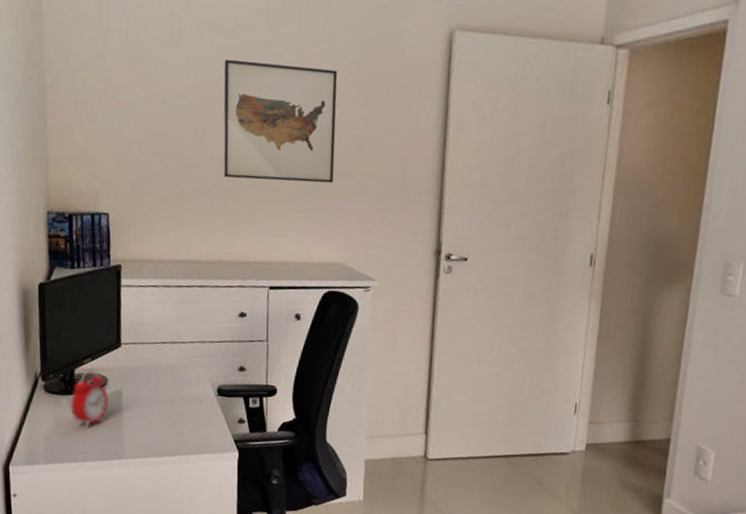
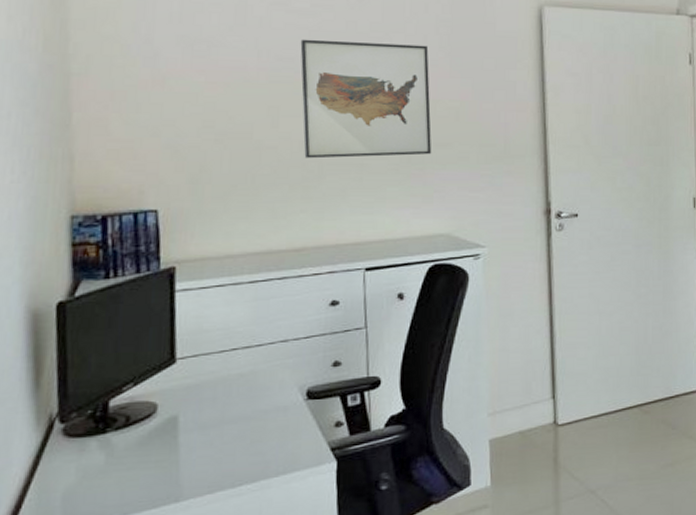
alarm clock: present [70,368,110,428] -> none [101,396,160,472]

